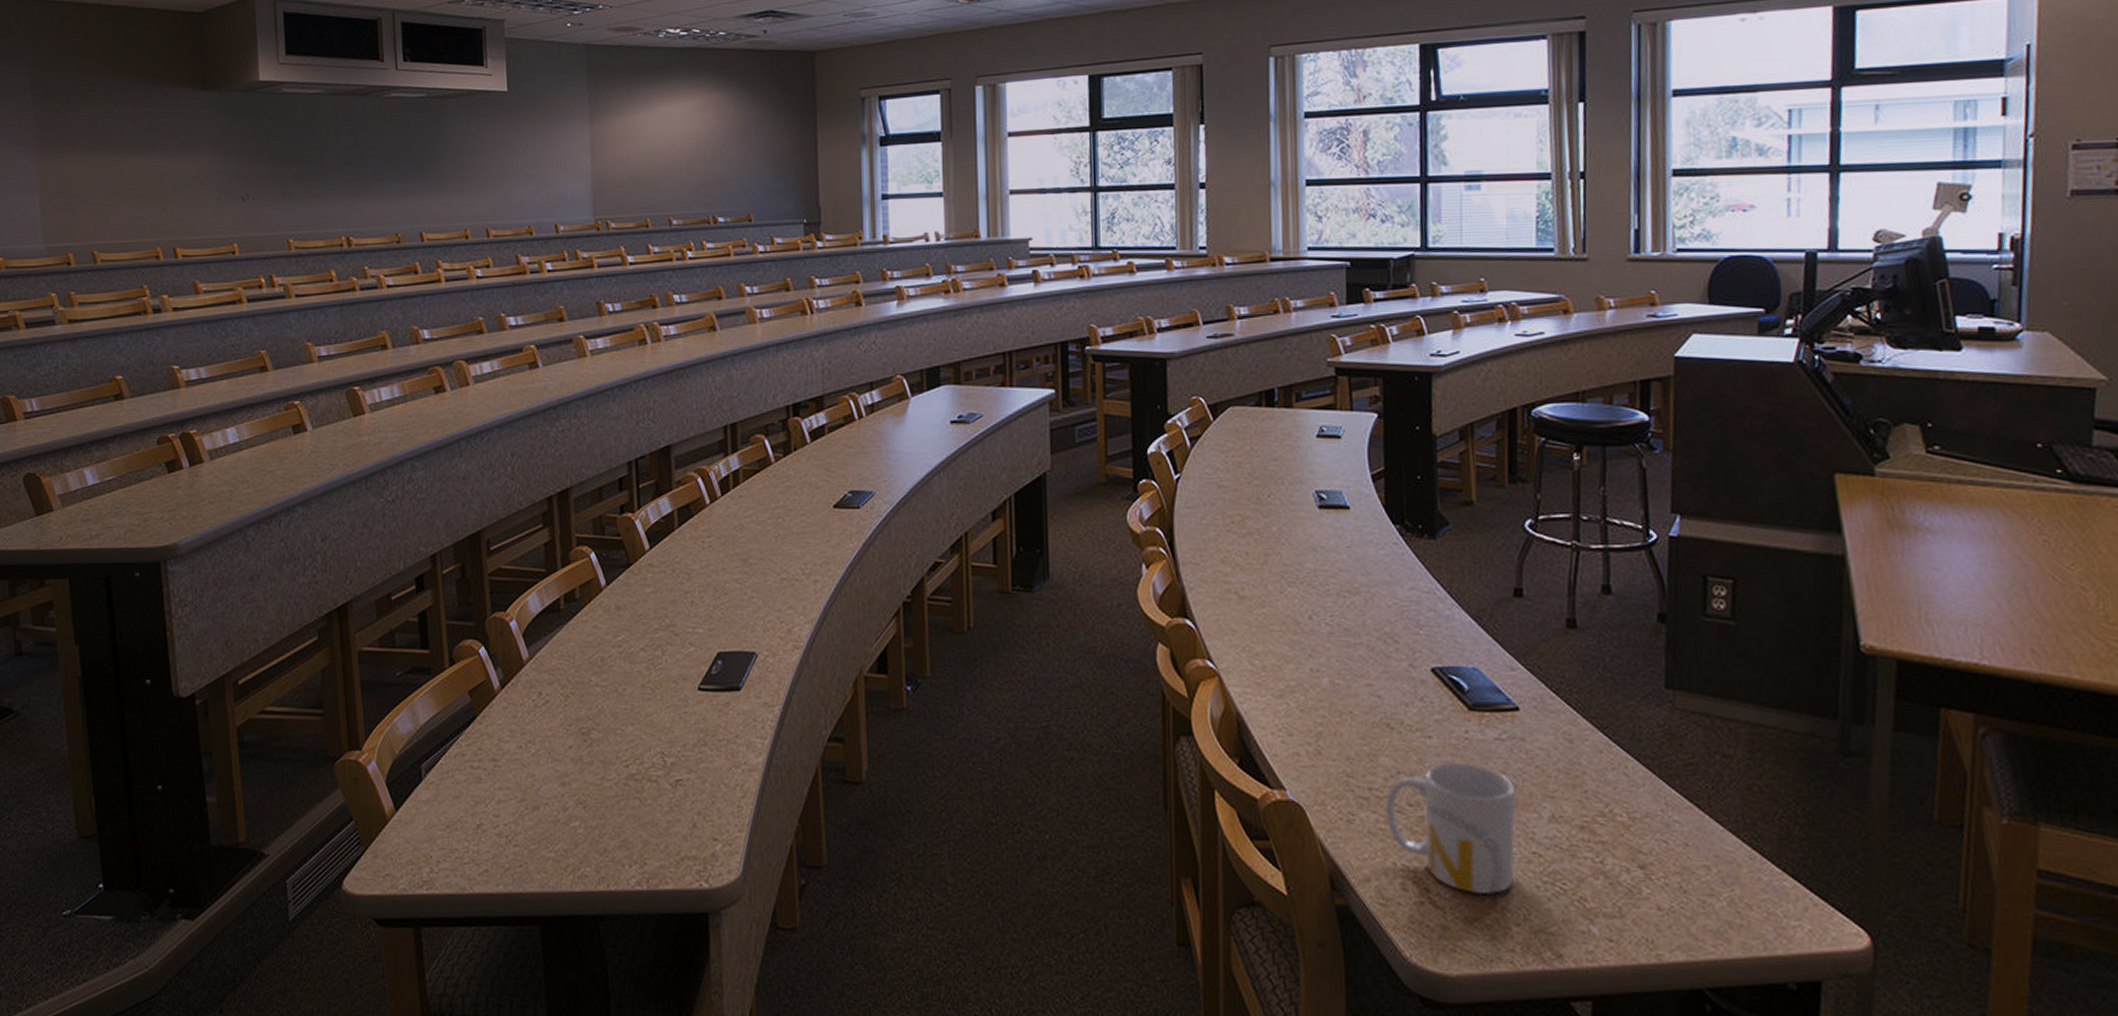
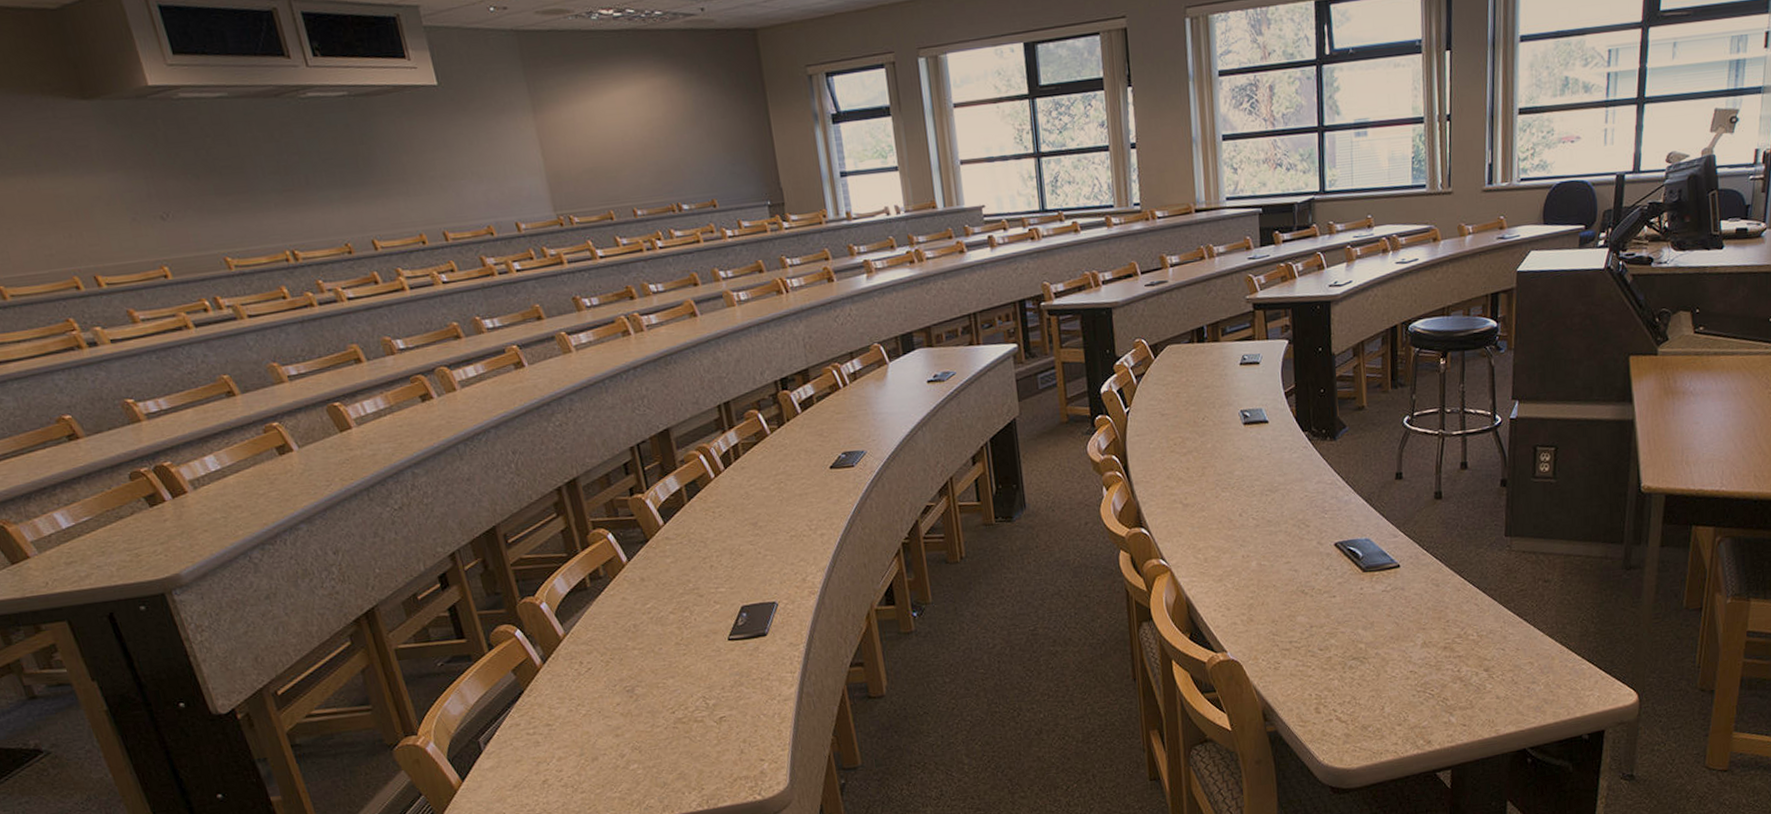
mug: present [1384,763,1517,895] -> none [1302,612,1398,708]

